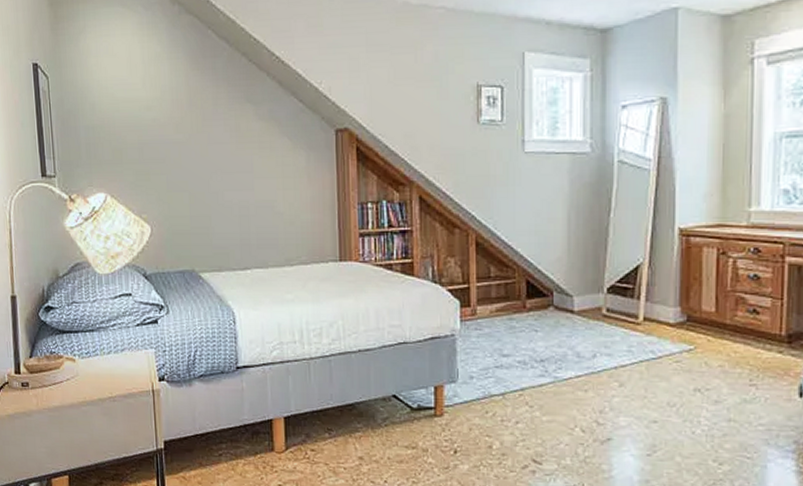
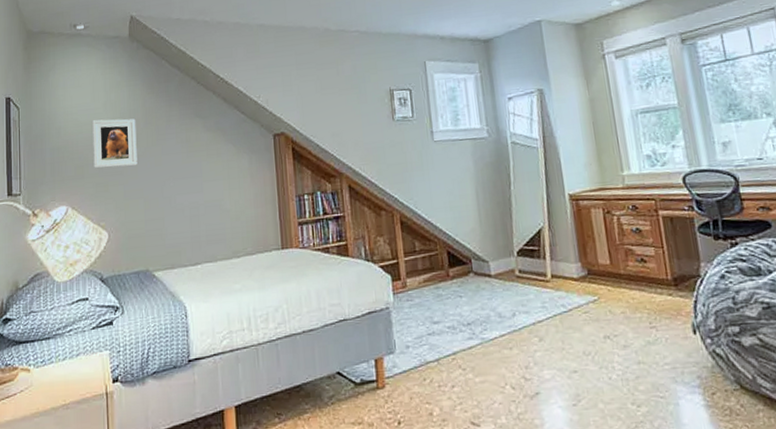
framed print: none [130,97,181,154] -> present [92,118,137,168]

